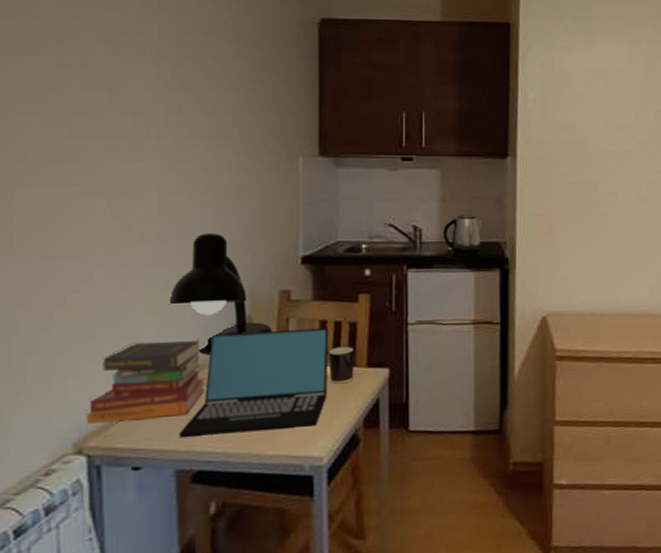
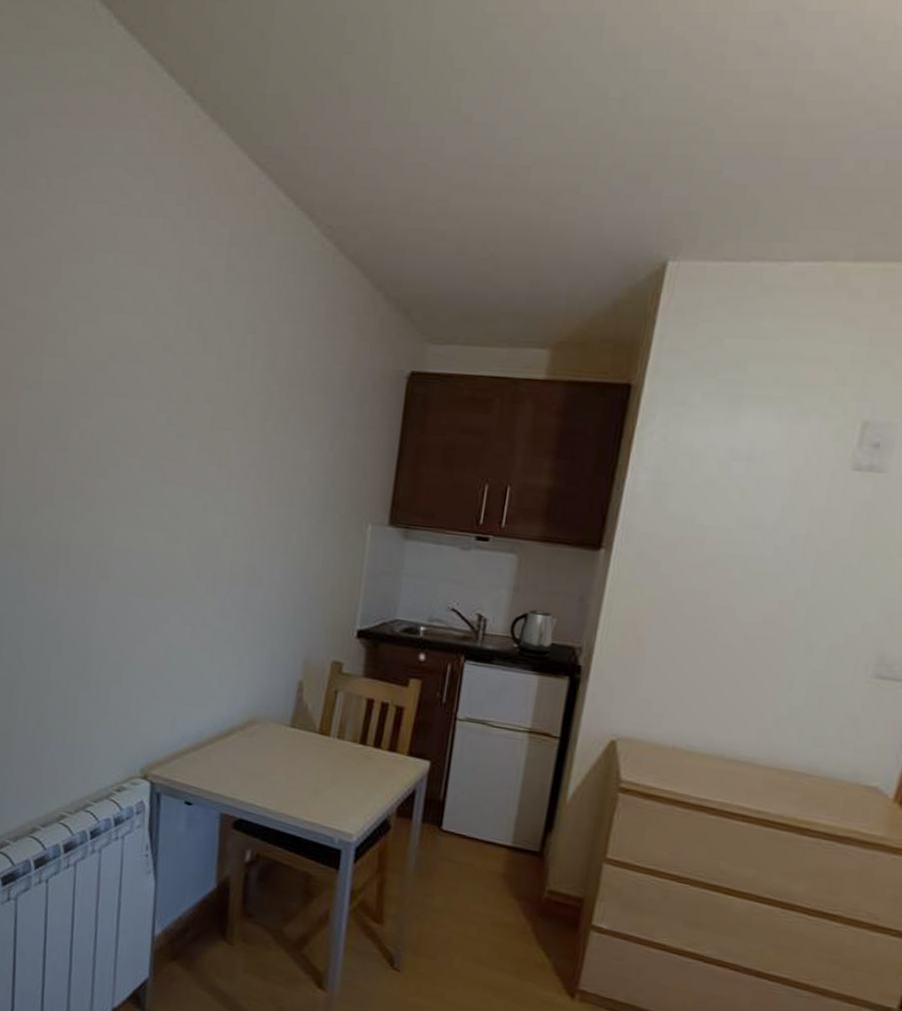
books: present [86,341,205,425] -> none [152,687,255,765]
desk lamp: present [169,232,272,355] -> none [230,592,321,713]
laptop: present [178,328,329,437] -> none [226,693,375,803]
mug: present [327,346,355,384] -> none [369,728,398,768]

